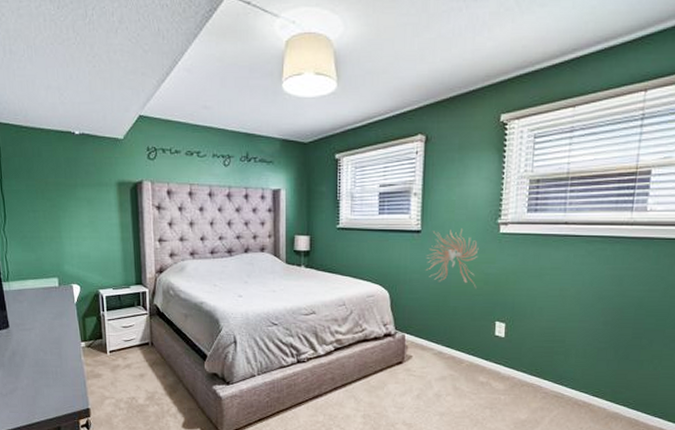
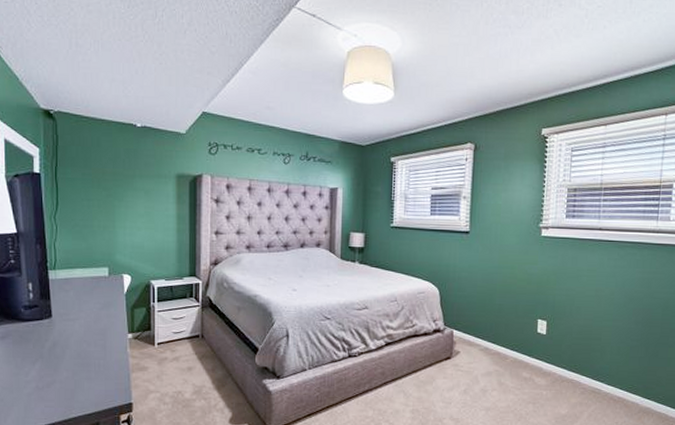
wall sculpture: present [425,228,479,289] -> none [473,231,523,288]

